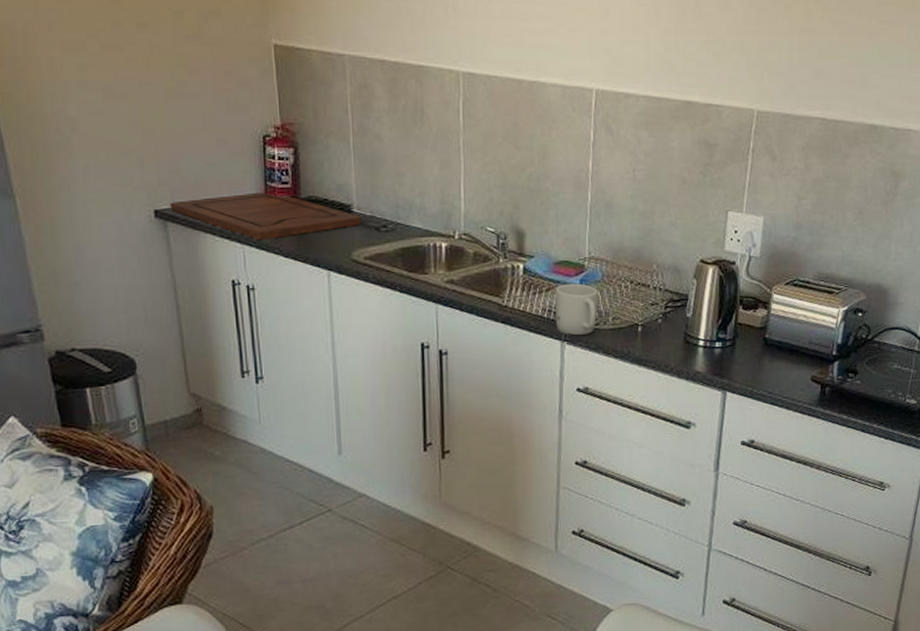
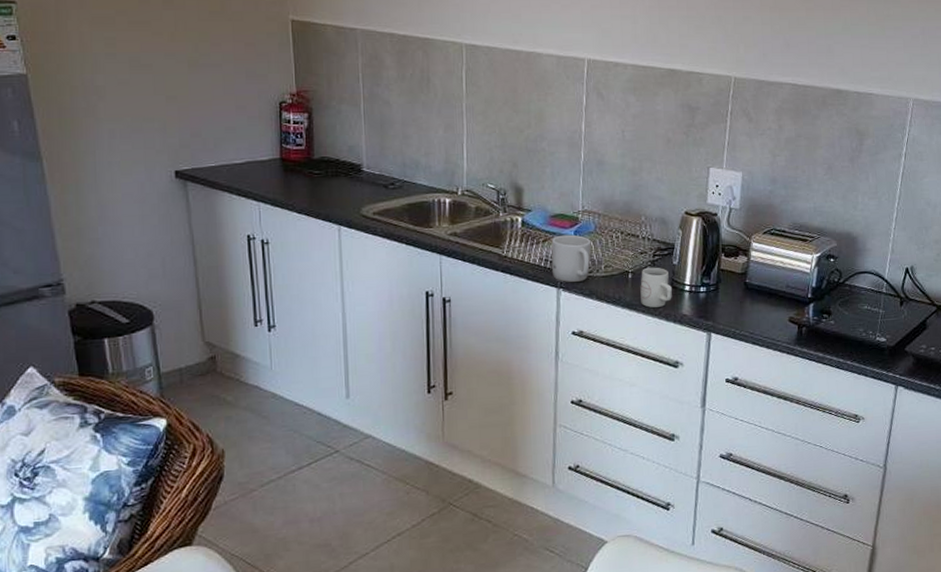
cutting board: present [170,192,361,241] -> none [190,153,371,198]
mug: none [650,319,686,365] -> present [640,267,673,308]

